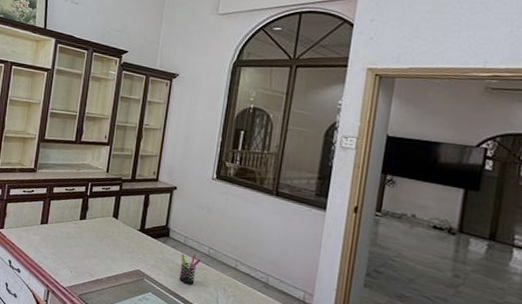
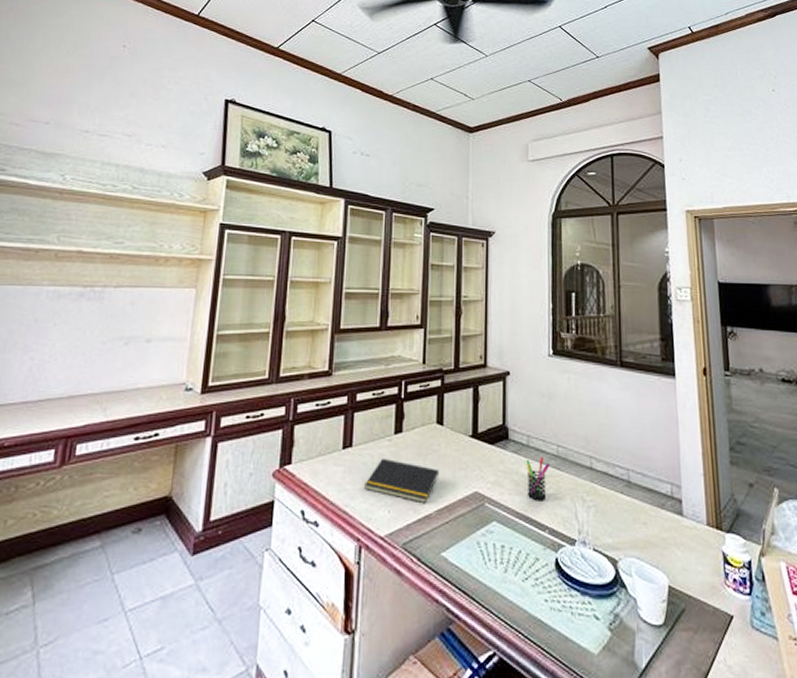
notepad: none [54,234,112,271] -> present [364,458,440,504]

